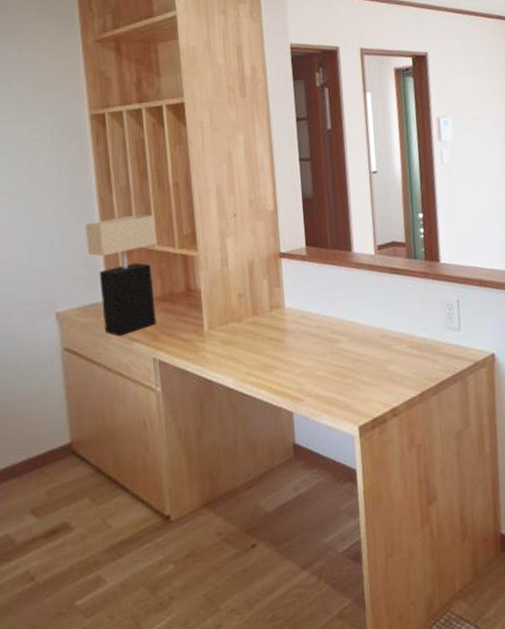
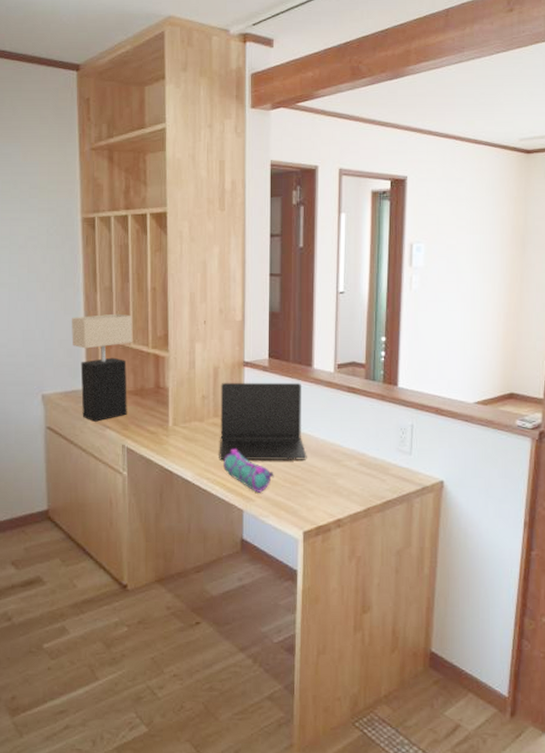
laptop: none [257,269,356,360] -> present [219,382,307,461]
pencil case: none [267,346,323,391] -> present [223,448,274,493]

